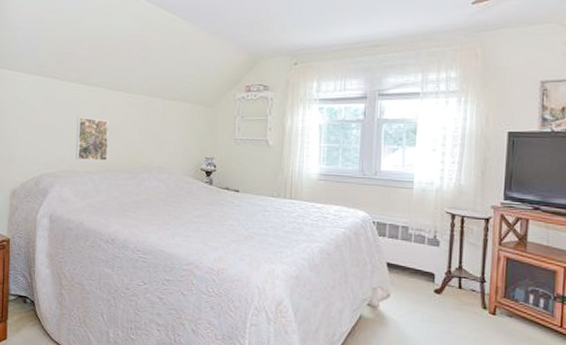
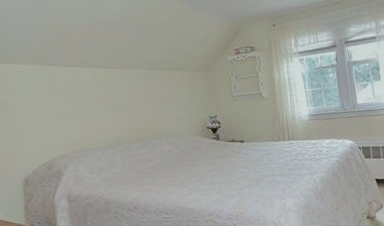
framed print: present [76,116,109,161] -> none [82,97,118,138]

